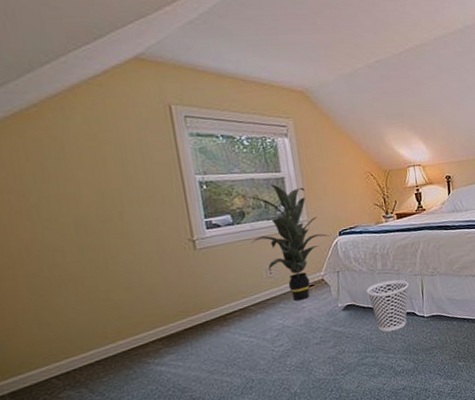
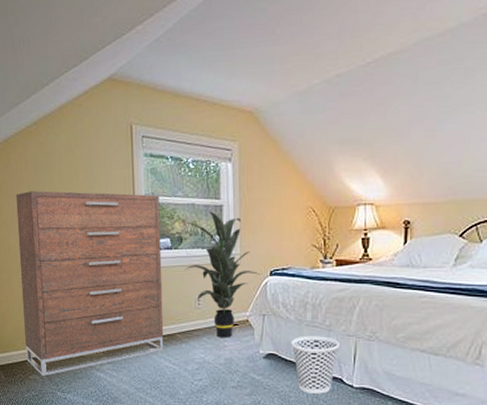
dresser: none [13,173,236,390] -> present [16,191,164,377]

